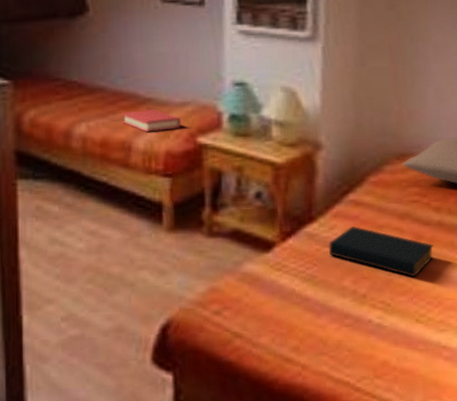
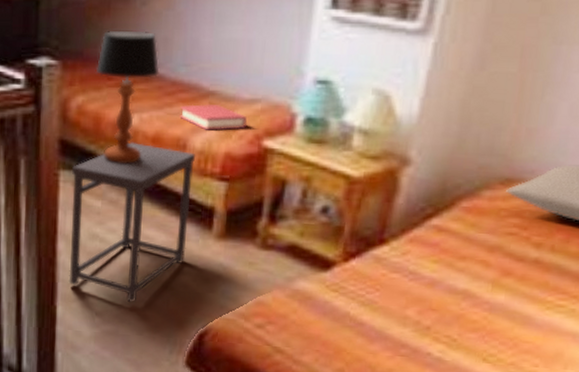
side table: none [29,147,141,303] -> present [68,141,196,302]
table lamp: none [44,50,101,169] -> present [95,30,160,164]
hardback book: present [328,226,434,278] -> none [396,254,523,316]

